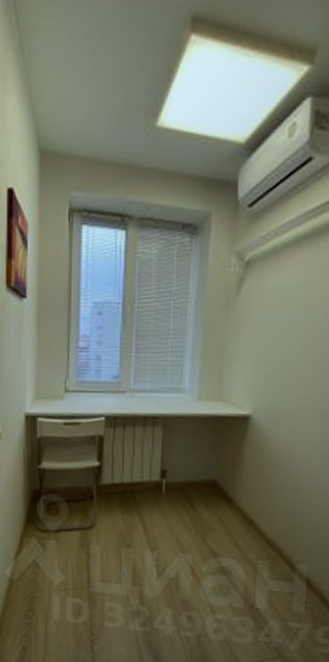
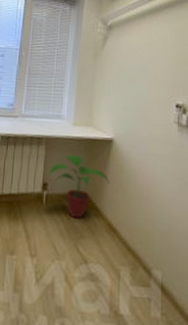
potted plant: none [167,435,246,510] -> present [48,154,110,219]

